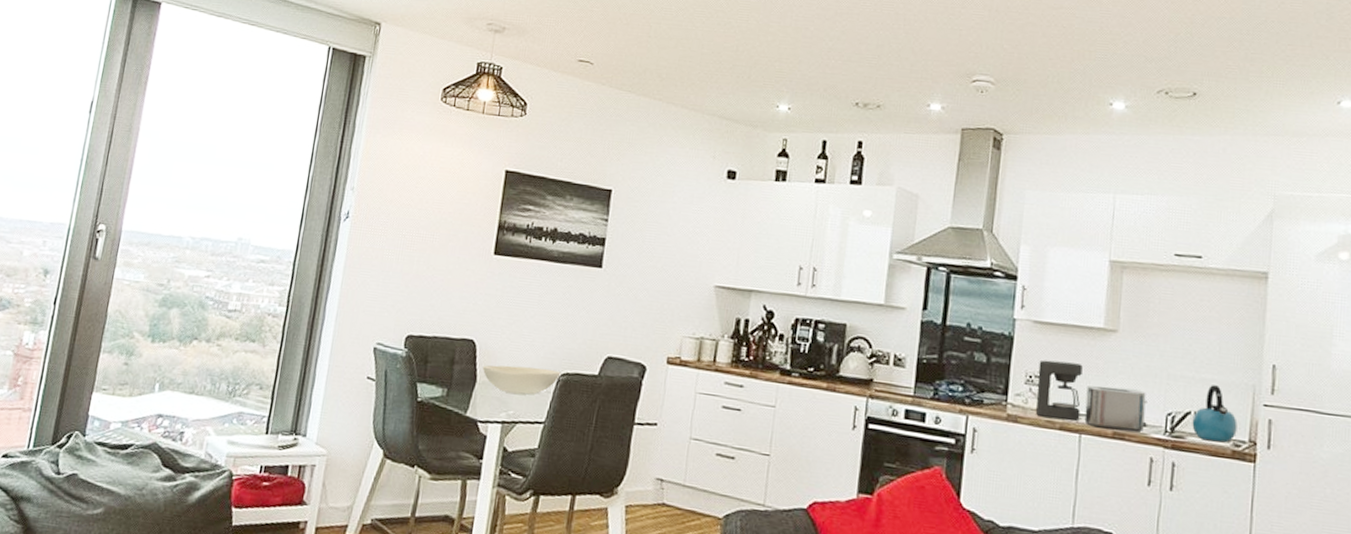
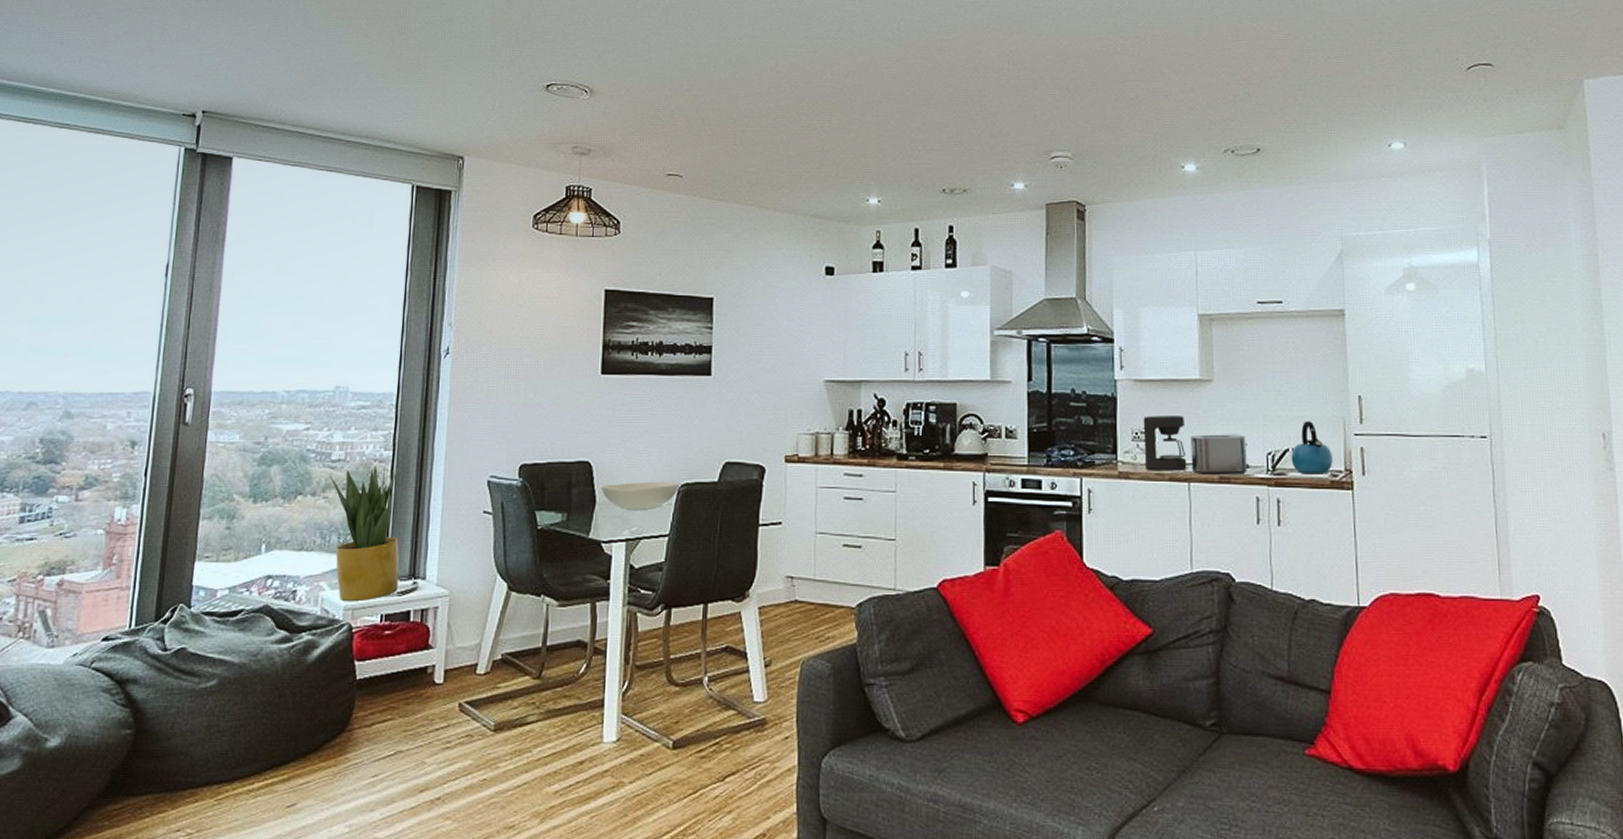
planter: none [222,319,292,450] -> present [329,465,400,601]

